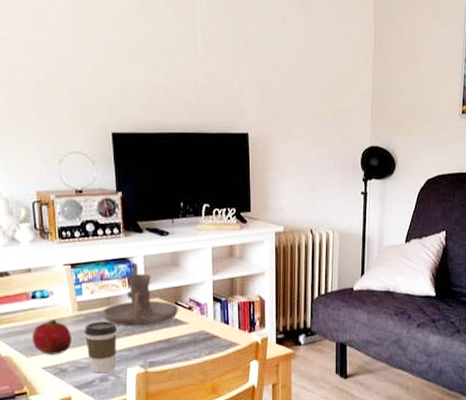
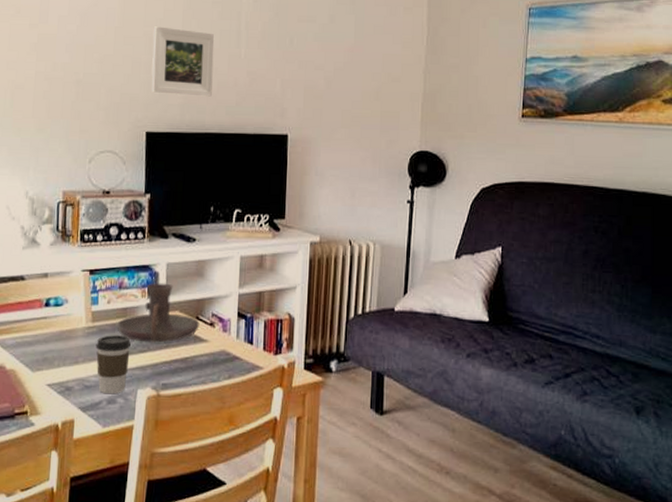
fruit: present [31,320,72,354] -> none [40,331,82,370]
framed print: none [109,28,173,98] -> present [151,26,214,97]

